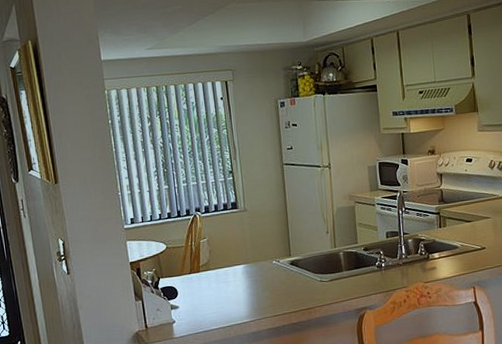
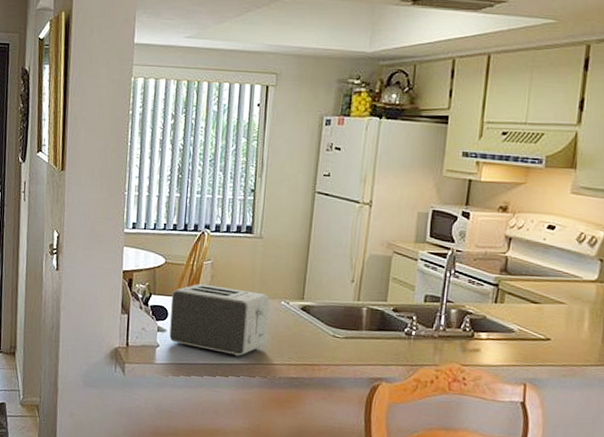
toaster: none [177,257,267,317] -> present [169,283,270,356]

